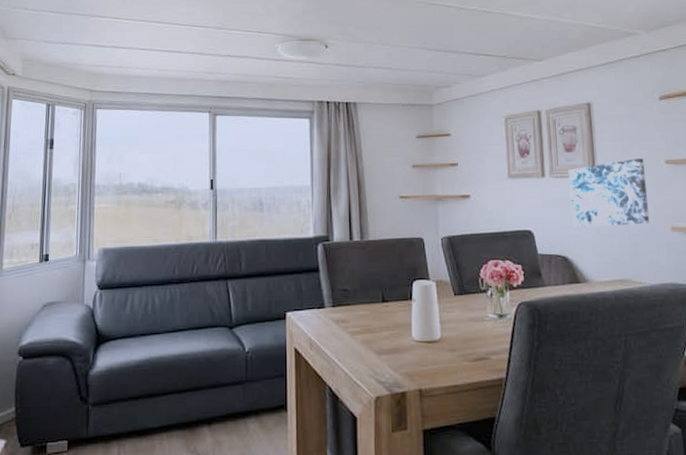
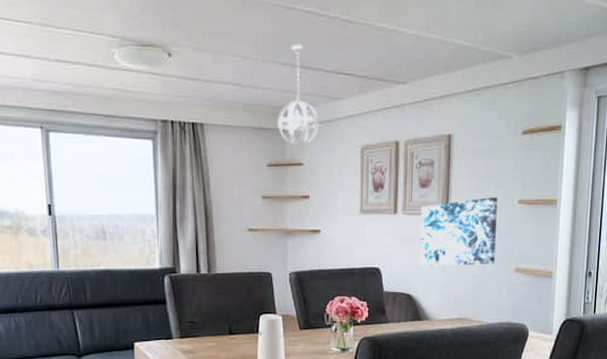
pendant light: none [425,32,464,119] -> present [278,43,320,146]

